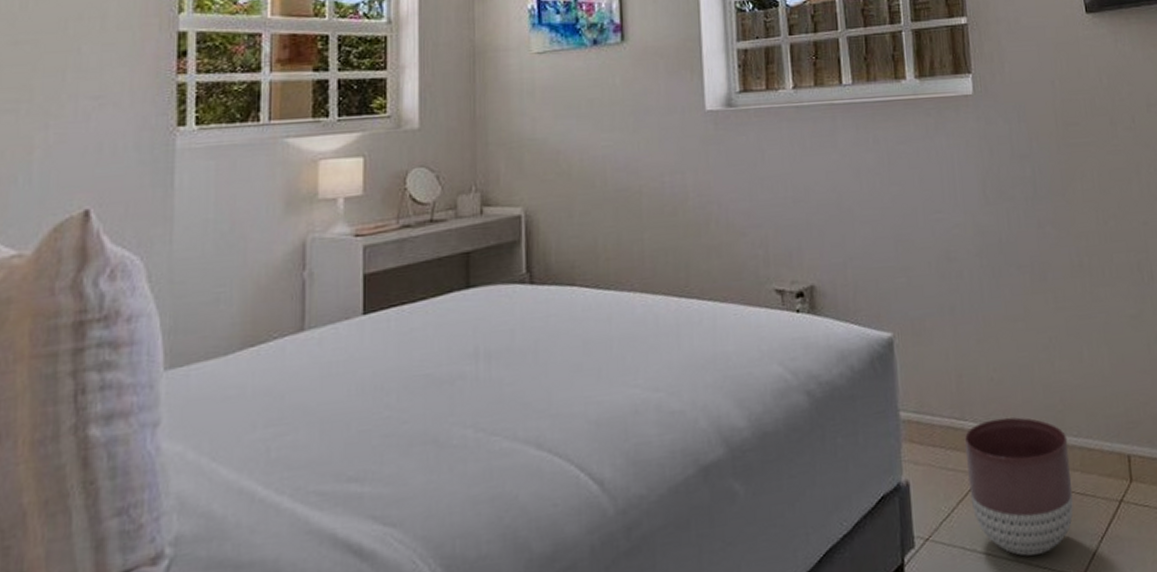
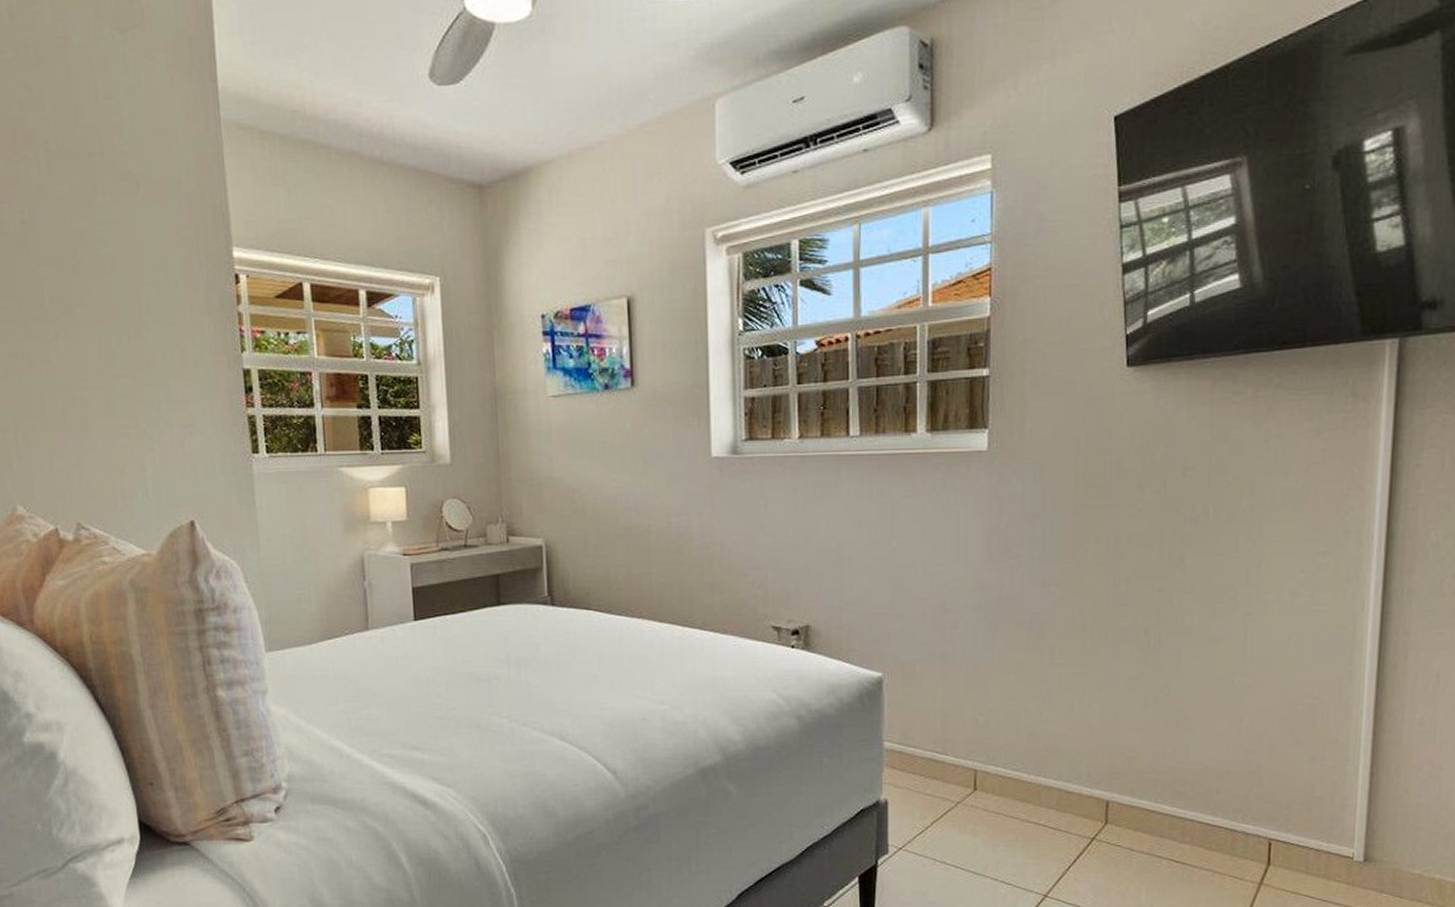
planter: present [964,417,1074,556] -> none [944,756,1047,873]

